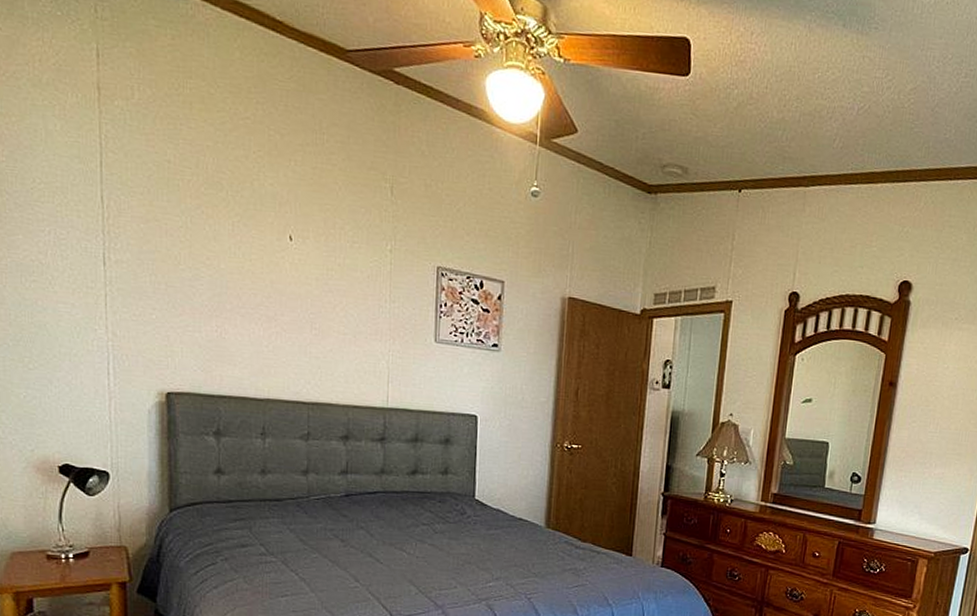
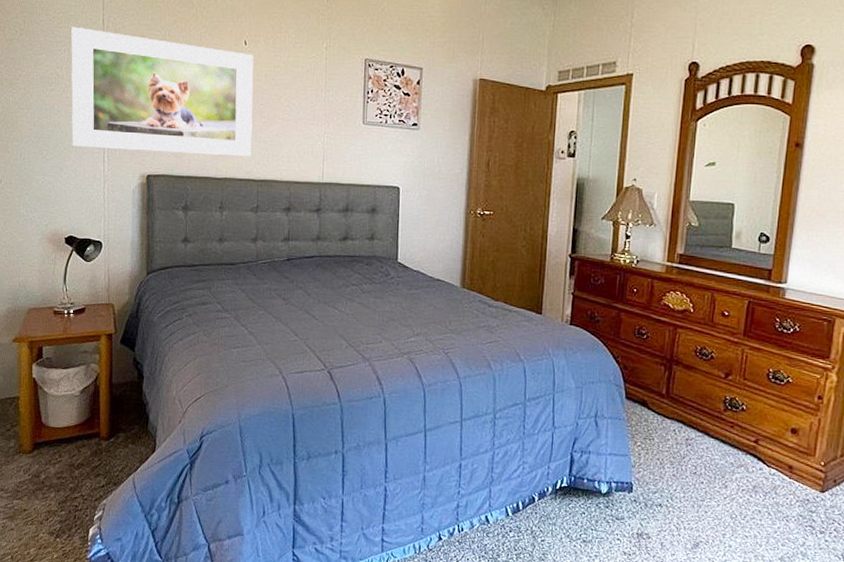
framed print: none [58,201,302,375] -> present [71,26,254,157]

